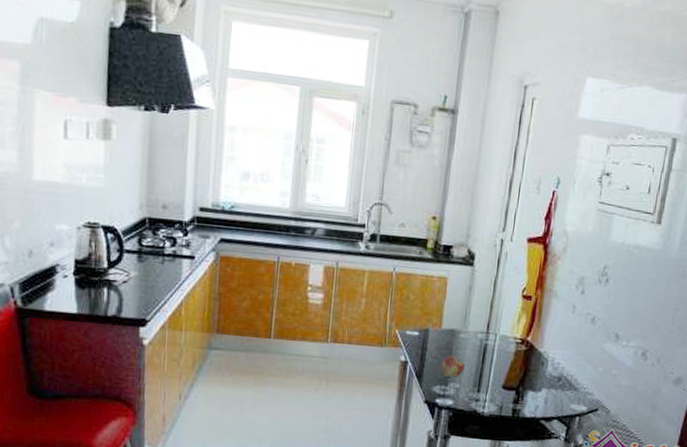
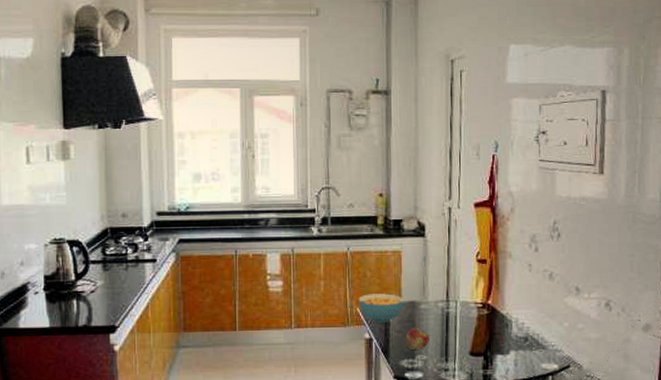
cereal bowl: none [398,317,444,348] -> present [358,293,404,324]

